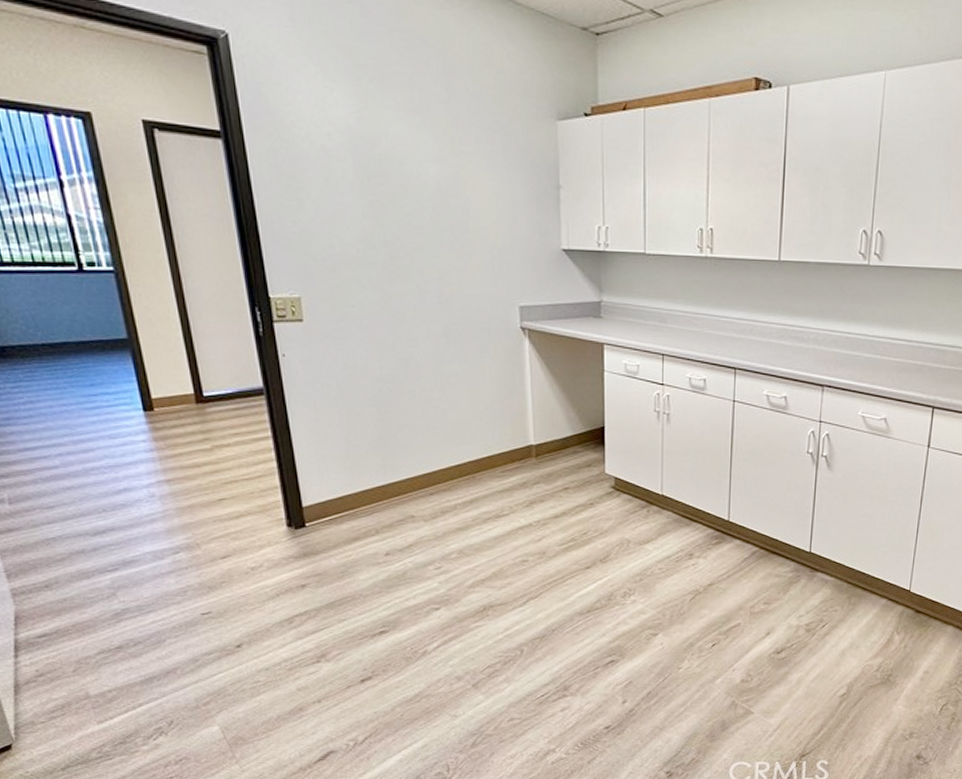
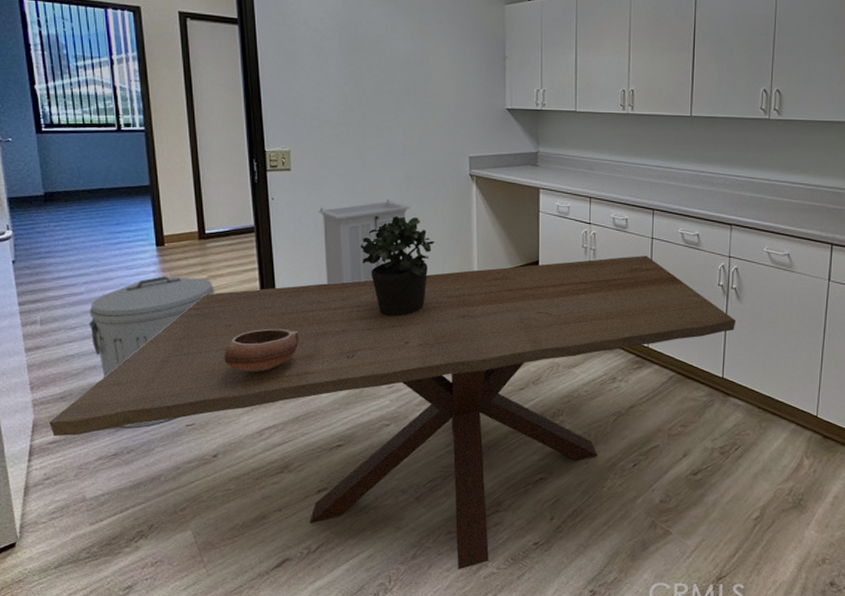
dining table: none [35,421,826,756] -> present [49,256,737,570]
trash can: none [68,446,222,618] -> present [89,276,215,428]
bowl: none [239,505,328,555] -> present [224,328,299,373]
storage cabinet: none [340,356,452,455] -> present [318,200,410,284]
potted plant: none [394,375,483,490] -> present [360,216,435,316]

